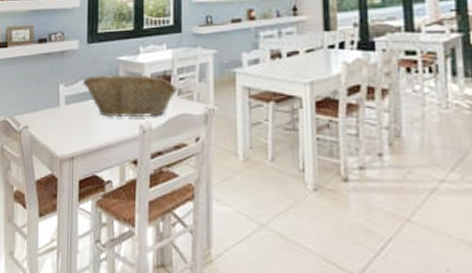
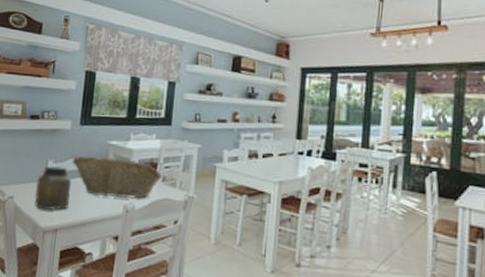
jar: none [49,89,85,138] -> present [34,165,72,210]

